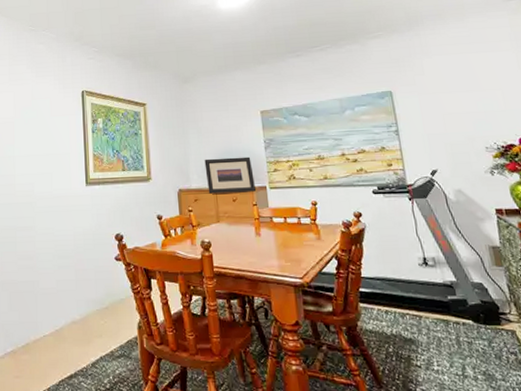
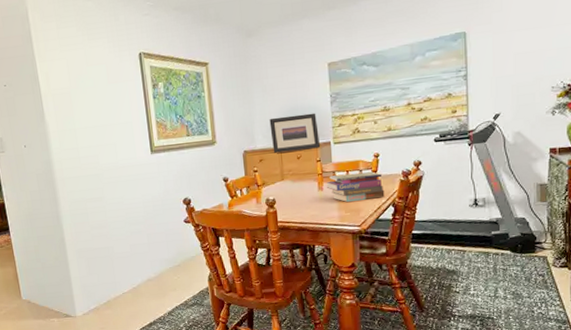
books: none [263,220,326,252] -> present [326,171,385,203]

